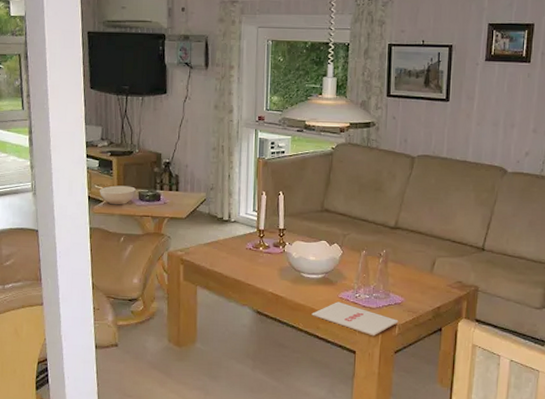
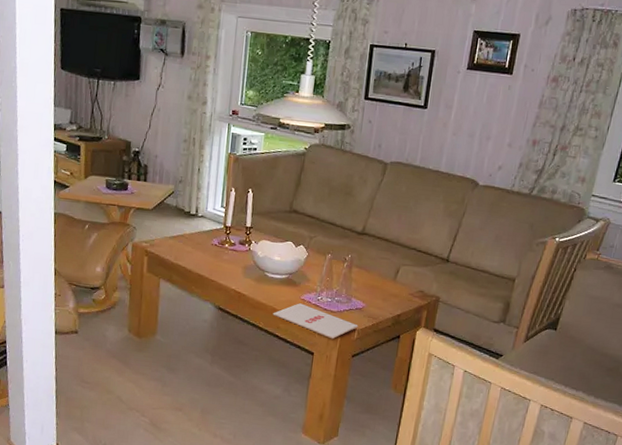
bowl: present [99,185,136,205] -> none [65,171,103,192]

